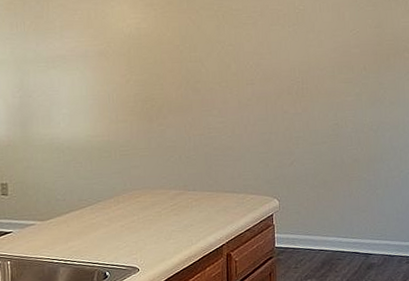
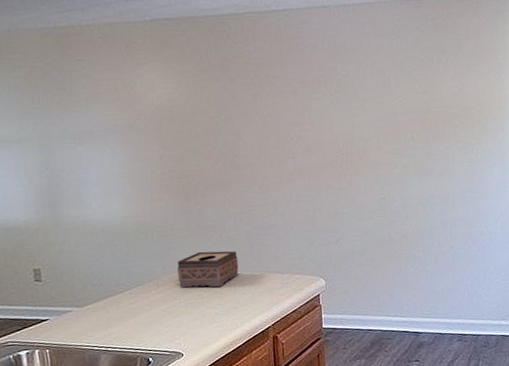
tissue box: none [138,170,196,205] -> present [177,251,239,288]

